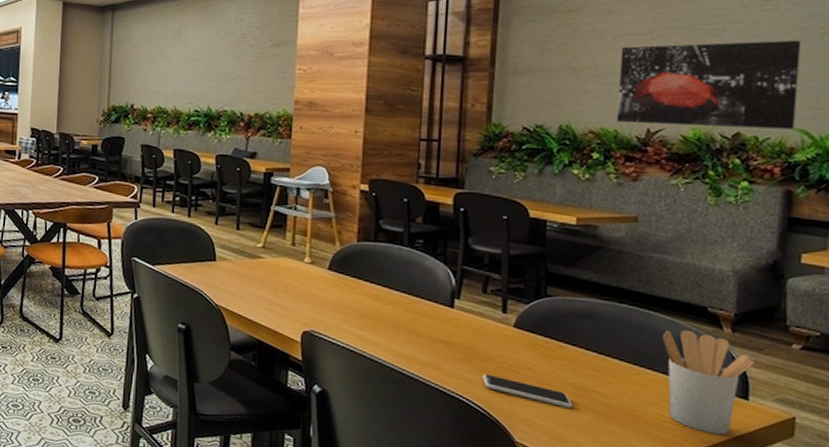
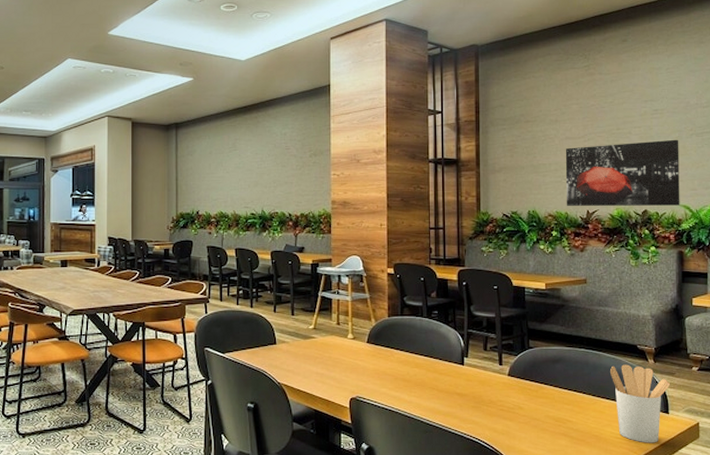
smartphone: present [482,374,573,408] -> none [488,417,554,436]

